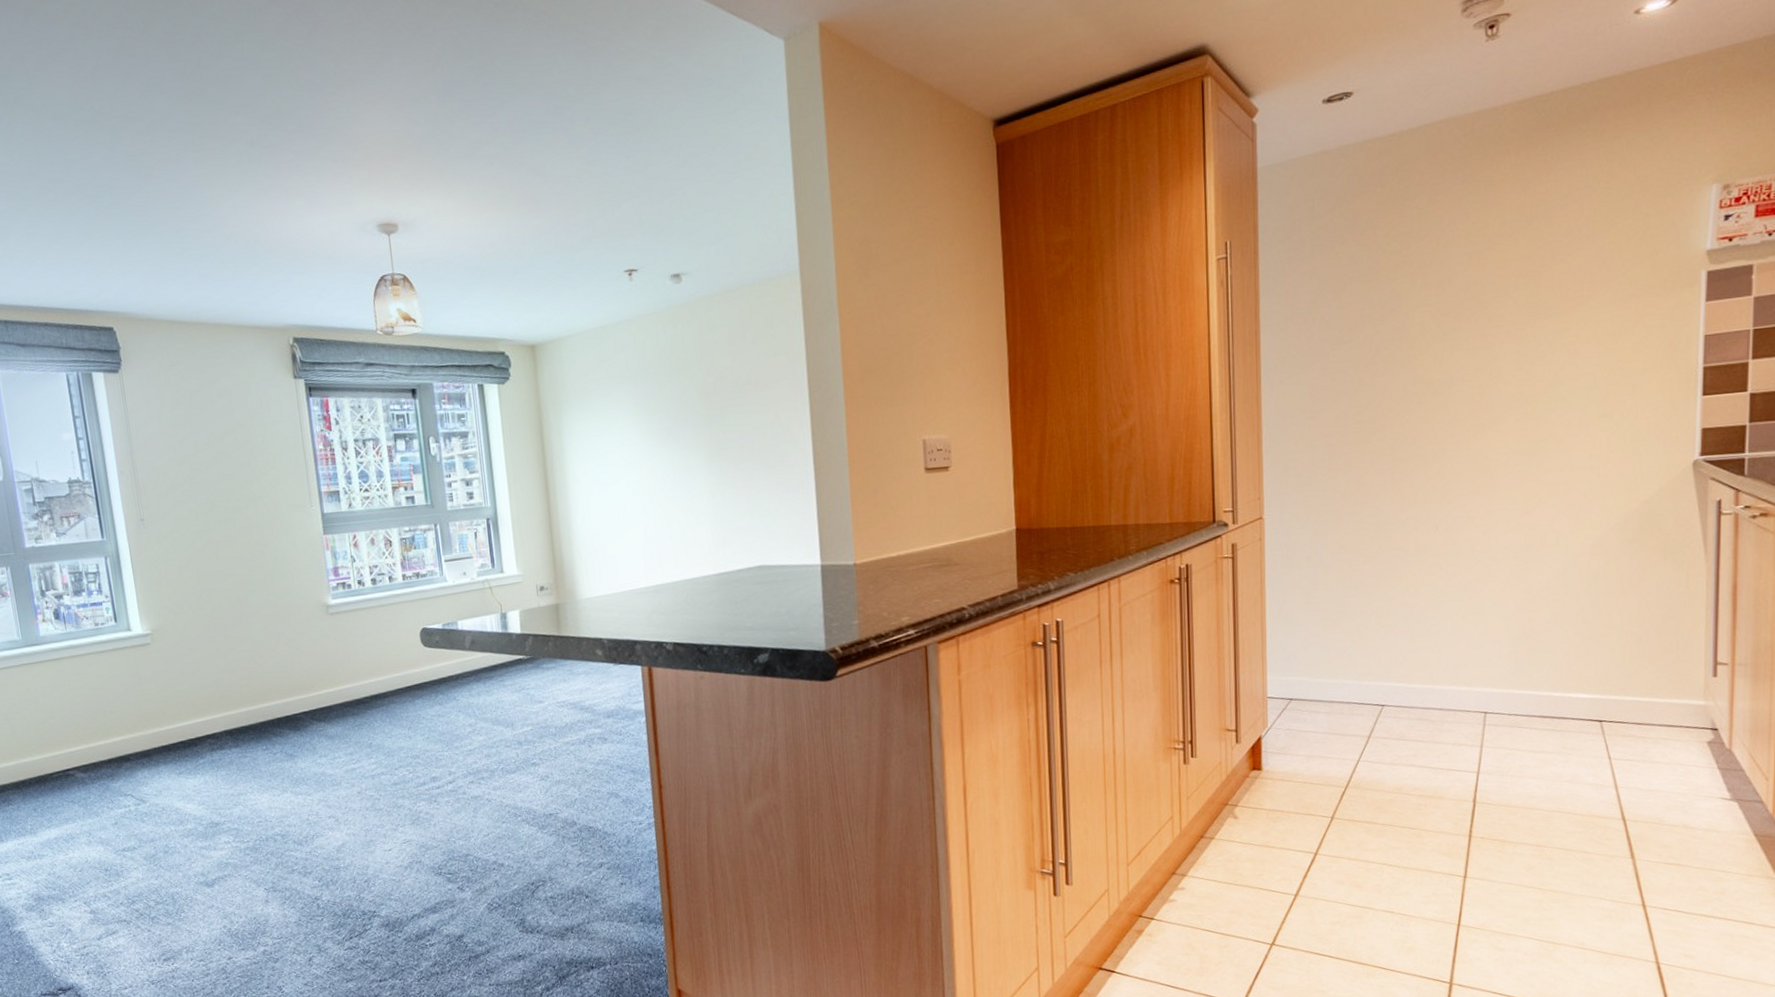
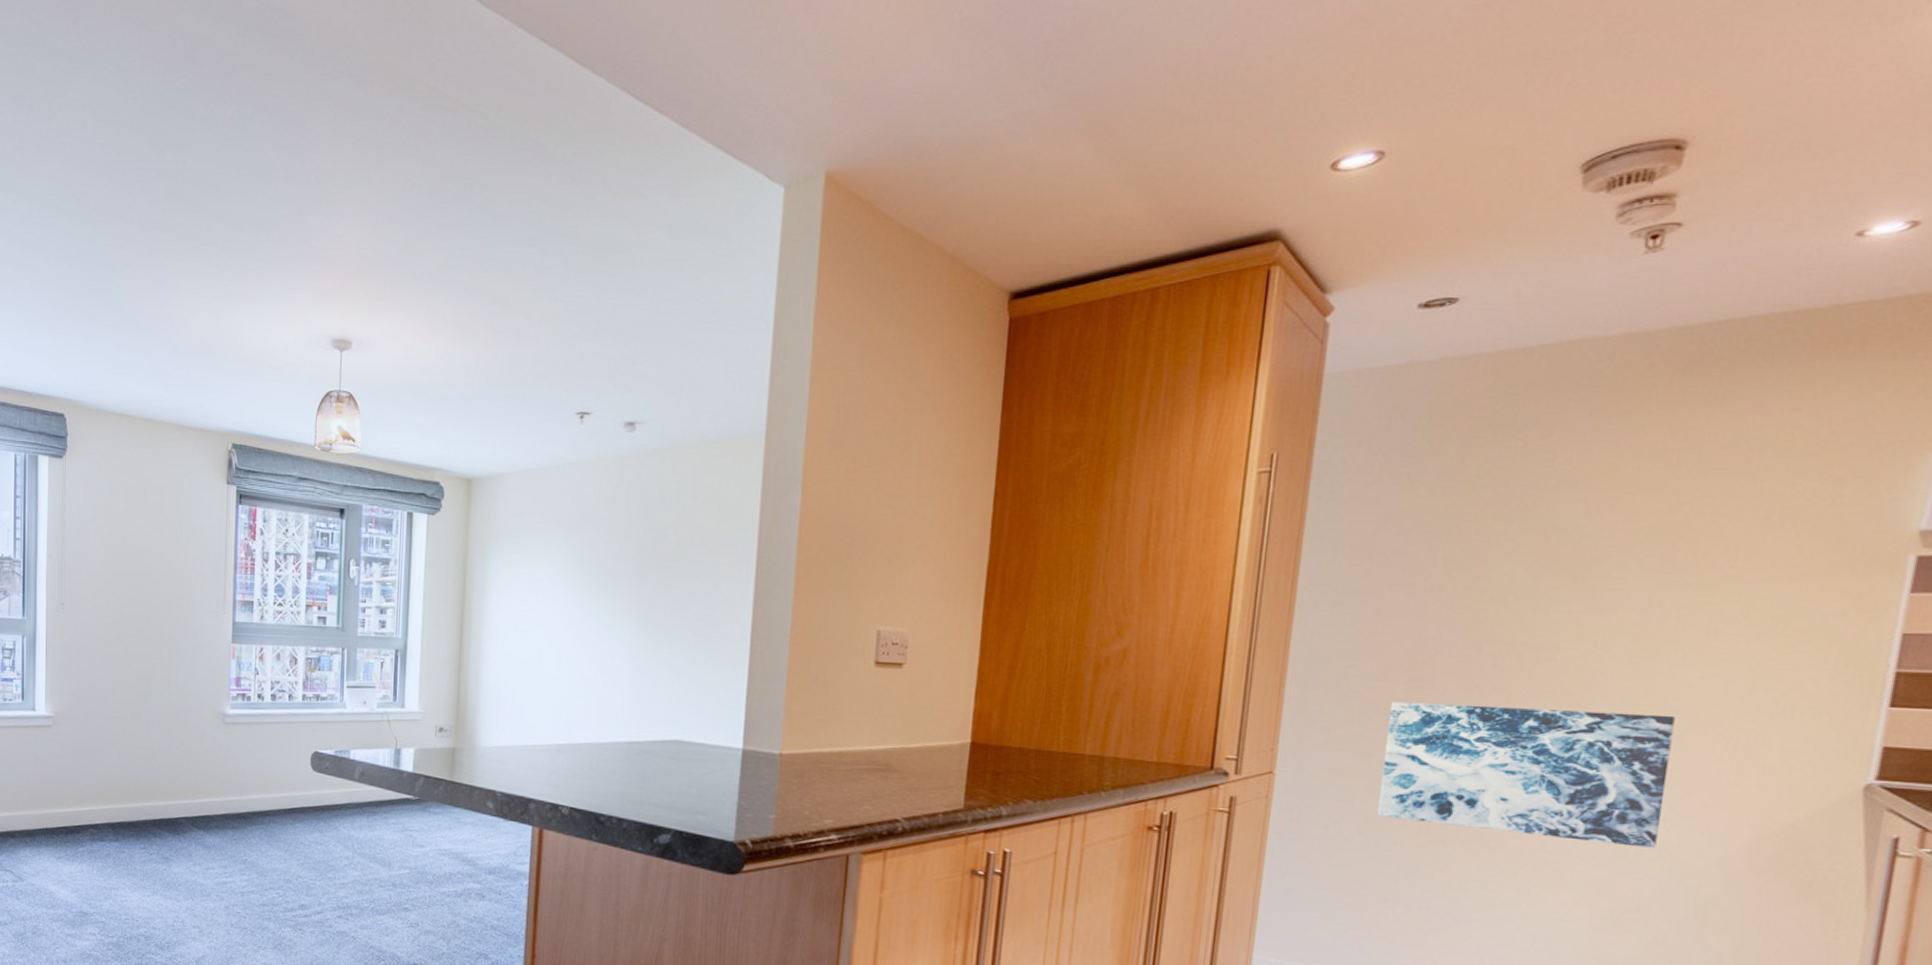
wall art: none [1345,425,1555,543] -> present [1377,701,1675,848]

